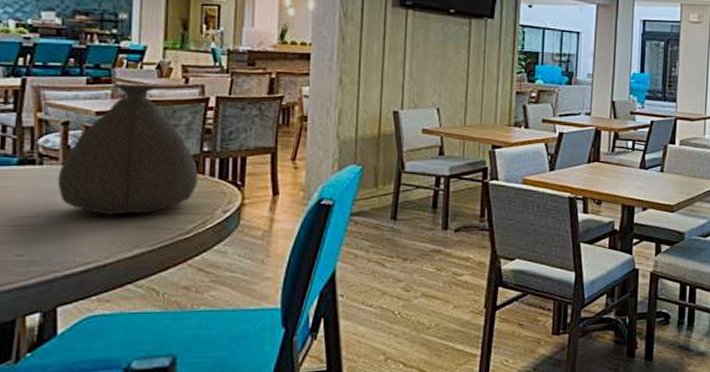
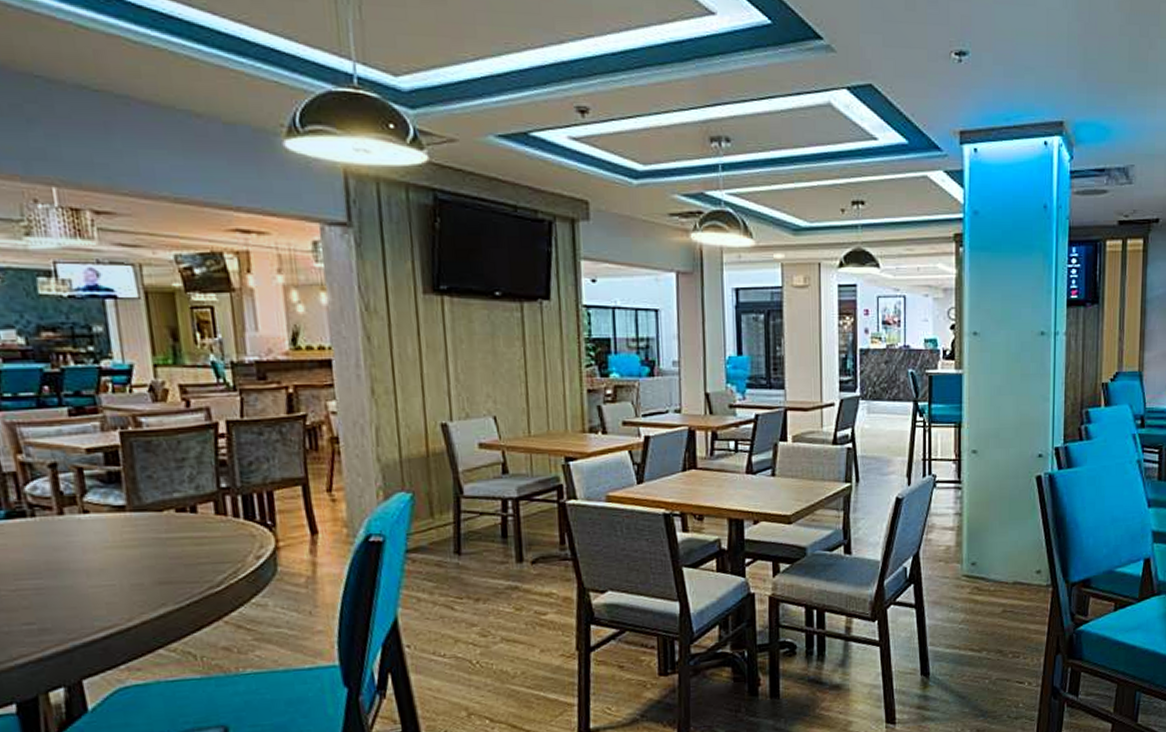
bag: present [57,83,199,215] -> none [54,411,221,571]

